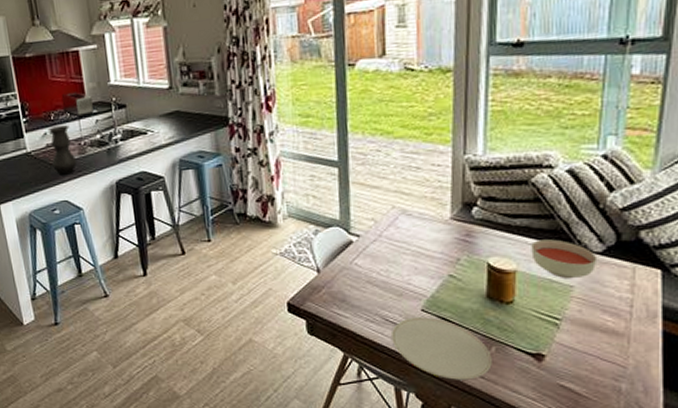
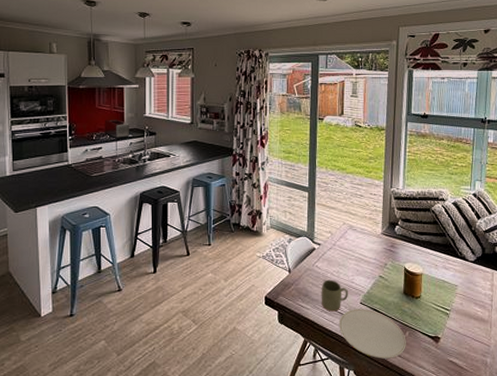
vase: present [47,124,78,175] -> none [89,144,110,185]
mug: none [363,280,403,321] -> present [321,279,348,312]
bowl: present [531,239,598,278] -> none [432,251,472,279]

